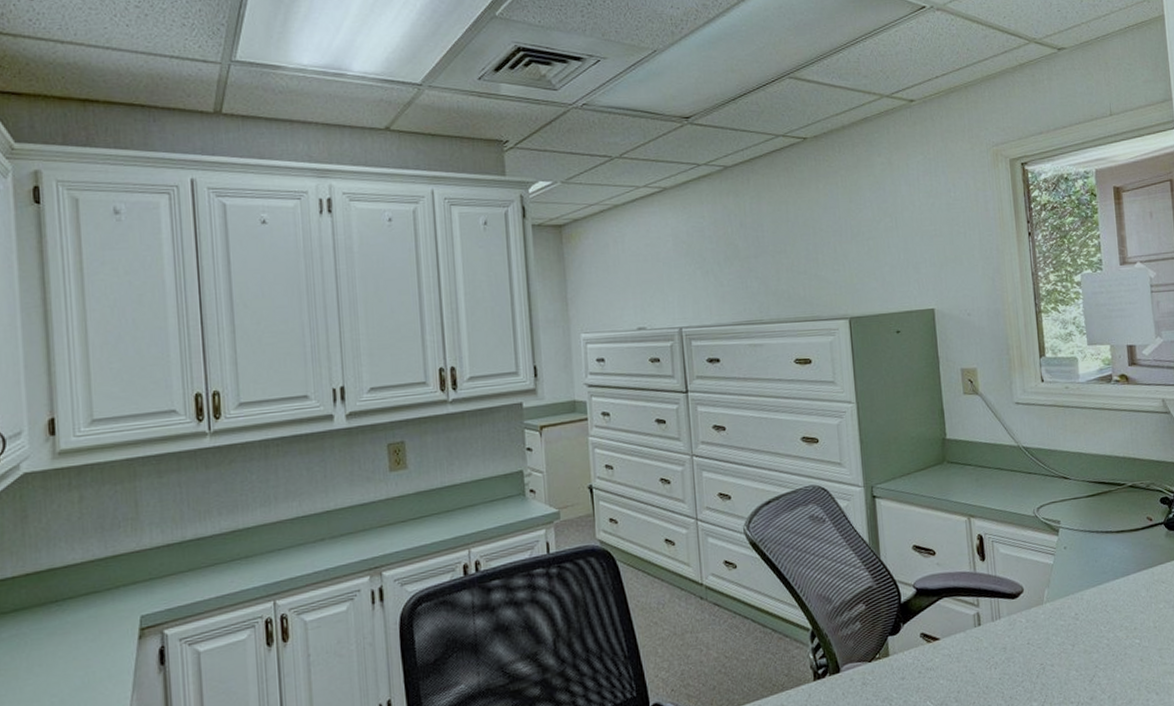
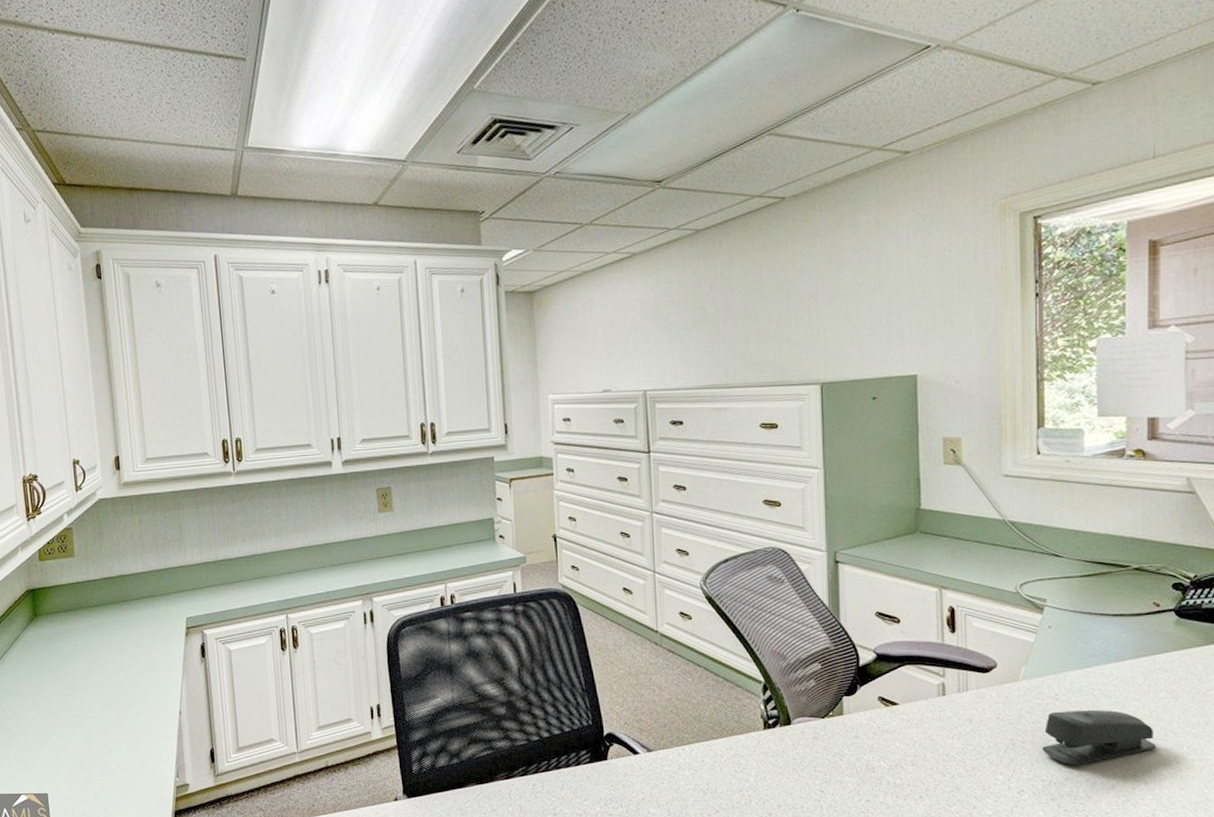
stapler: none [1068,624,1162,684] -> present [1041,709,1156,766]

